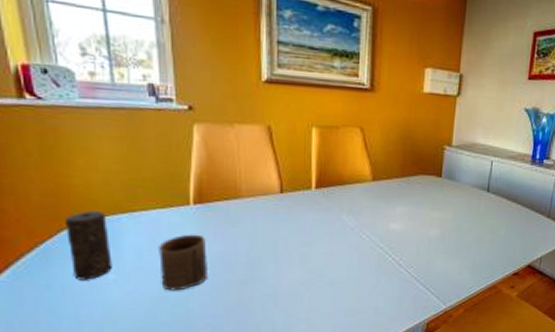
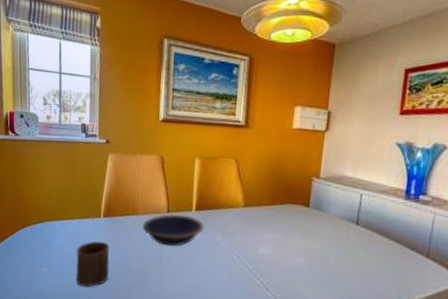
candle: present [65,210,113,280] -> none [21,216,46,270]
bowl: none [250,194,327,232] -> present [143,214,204,247]

